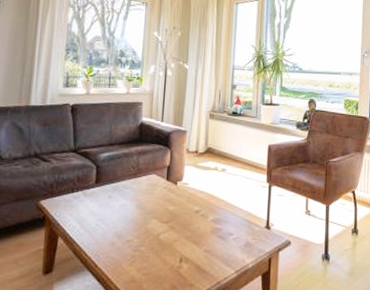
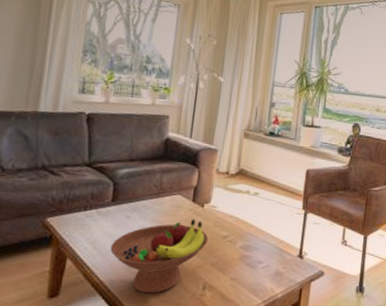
fruit bowl: none [95,196,183,268] -> present [110,219,209,294]

